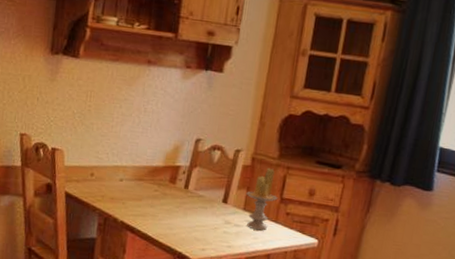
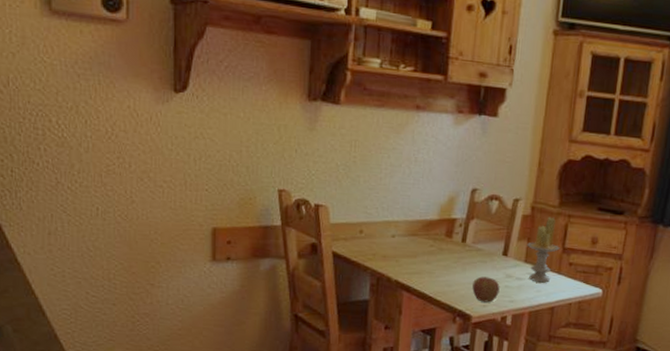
apple: none [192,221,219,247] -> present [472,276,500,303]

